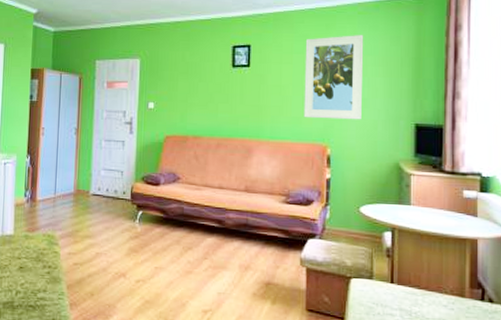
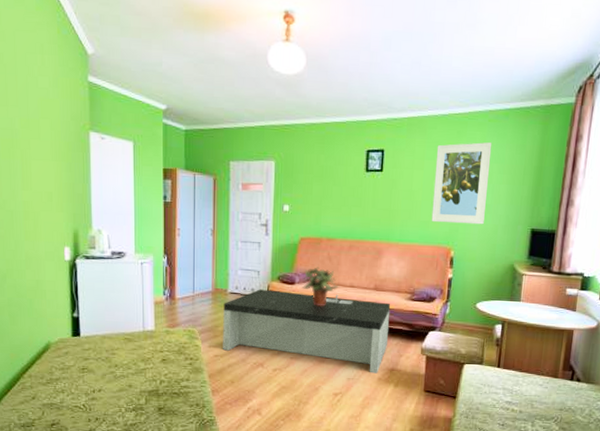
coffee table: none [83,191,264,288] -> present [223,289,391,374]
potted plant: none [167,166,208,210] -> present [301,267,340,306]

